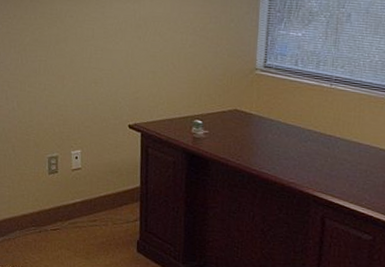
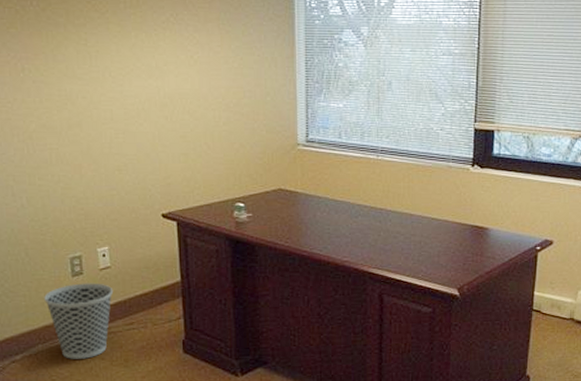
wastebasket: none [24,180,82,248] -> present [44,283,114,359]

